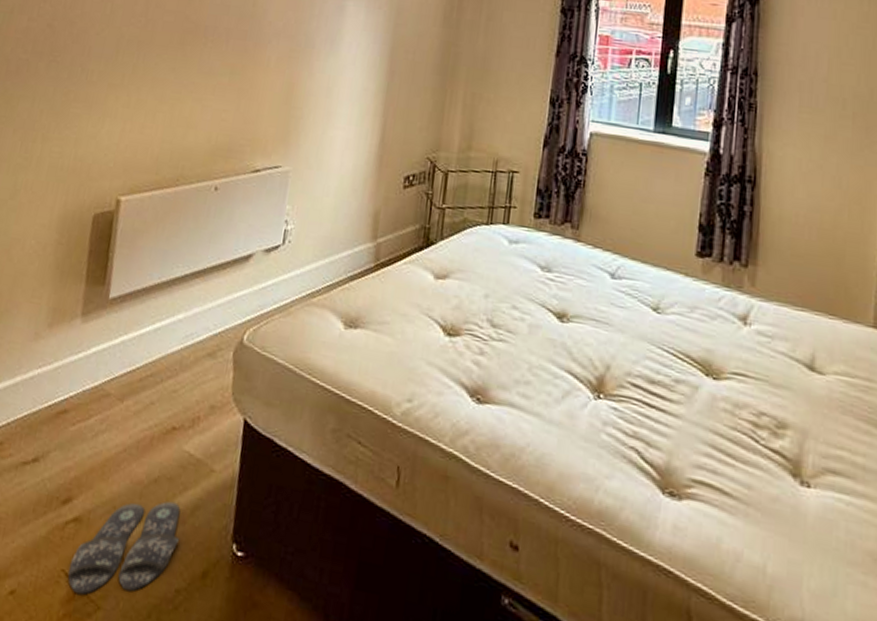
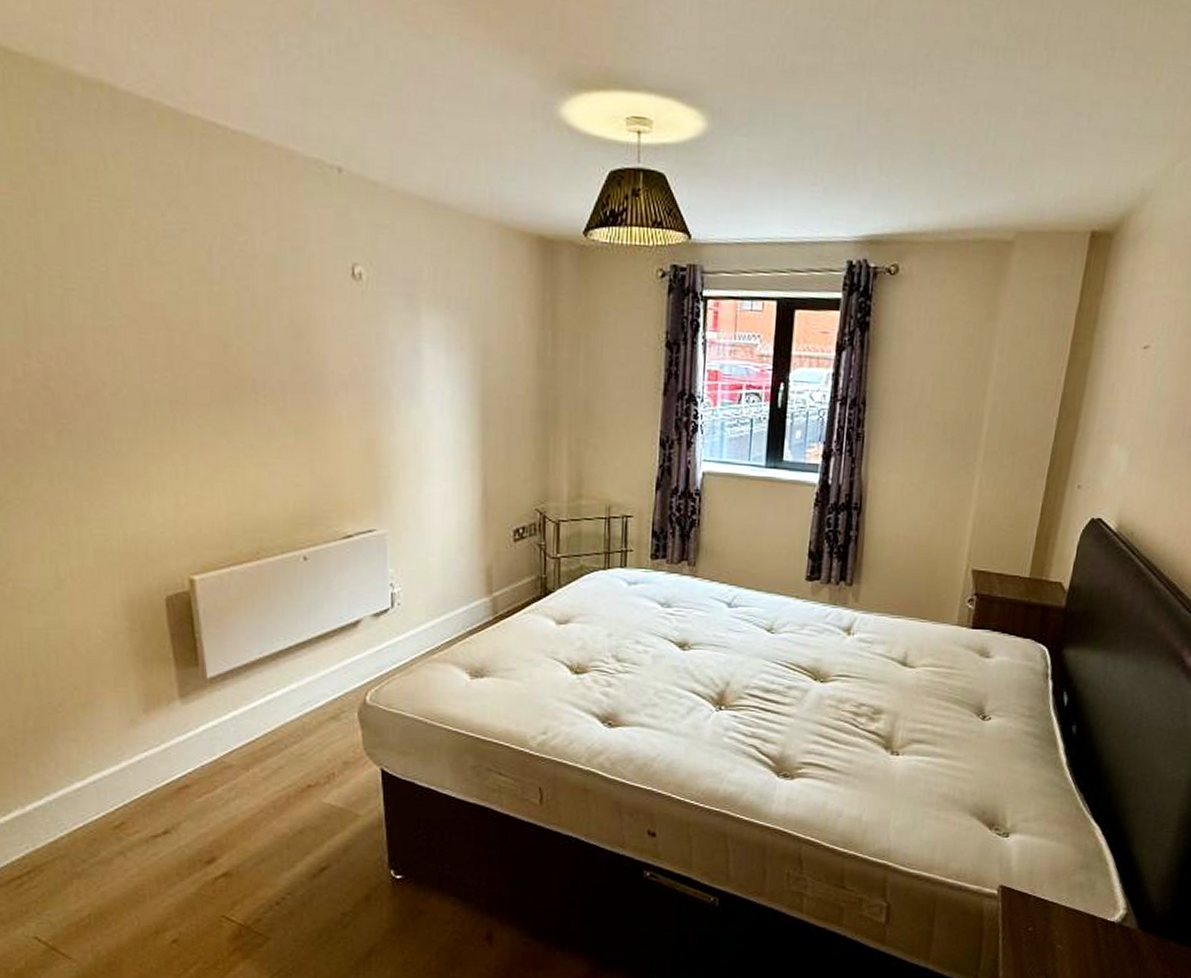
slippers: present [67,501,181,595] -> none [228,846,337,932]

